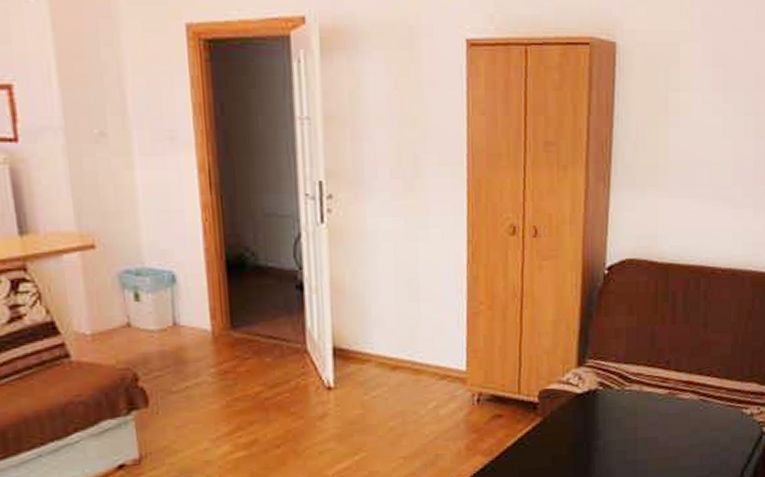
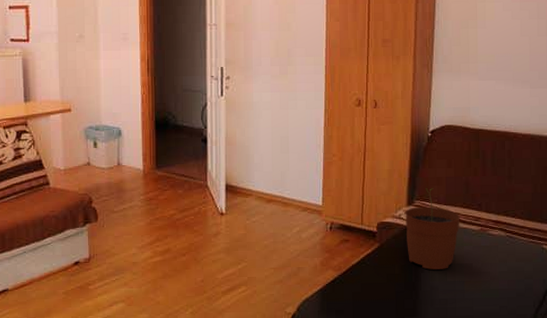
plant pot: none [575,342,644,447] -> present [405,188,460,270]

